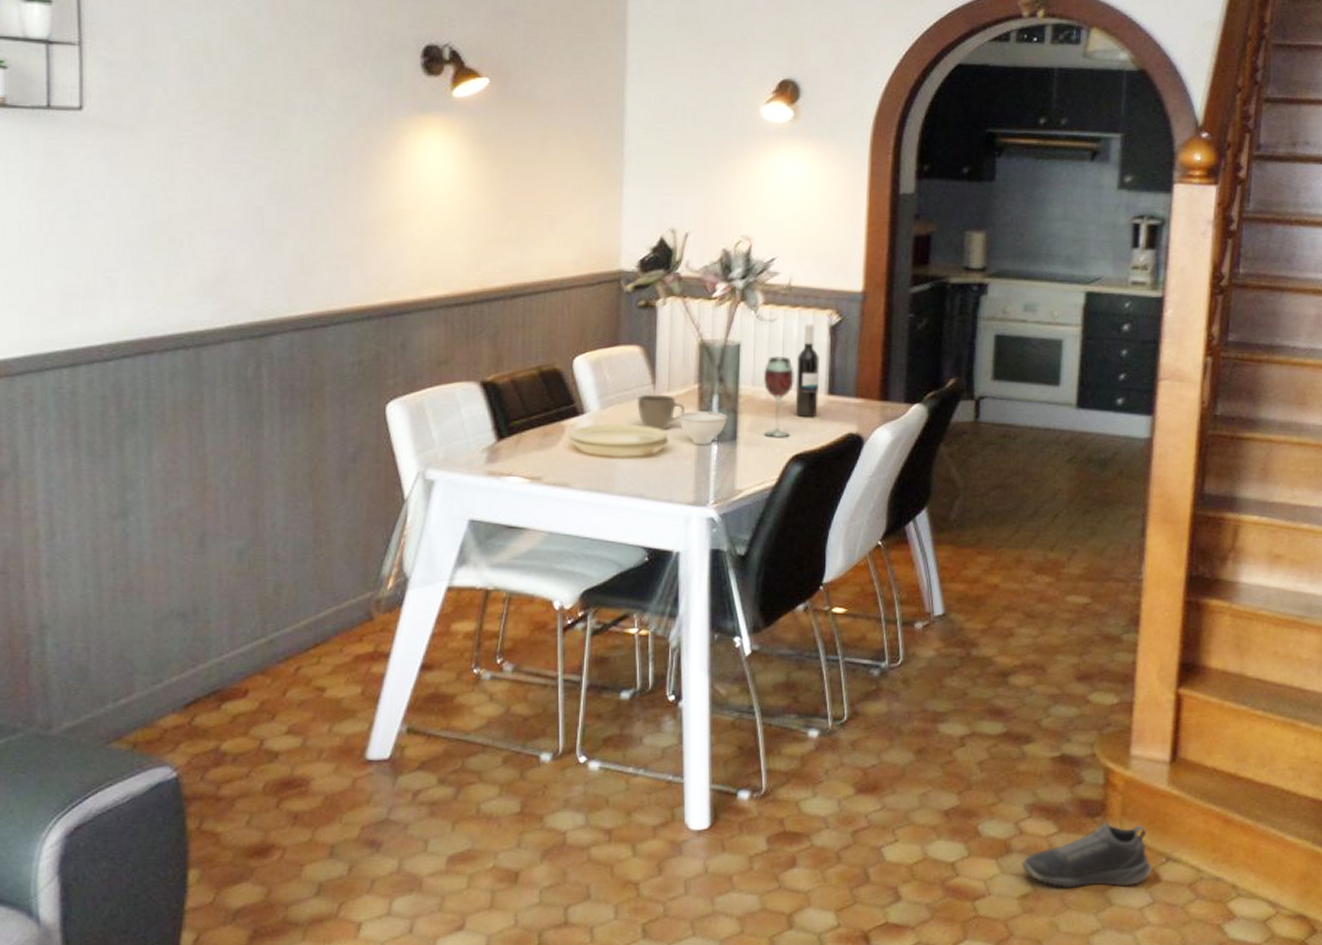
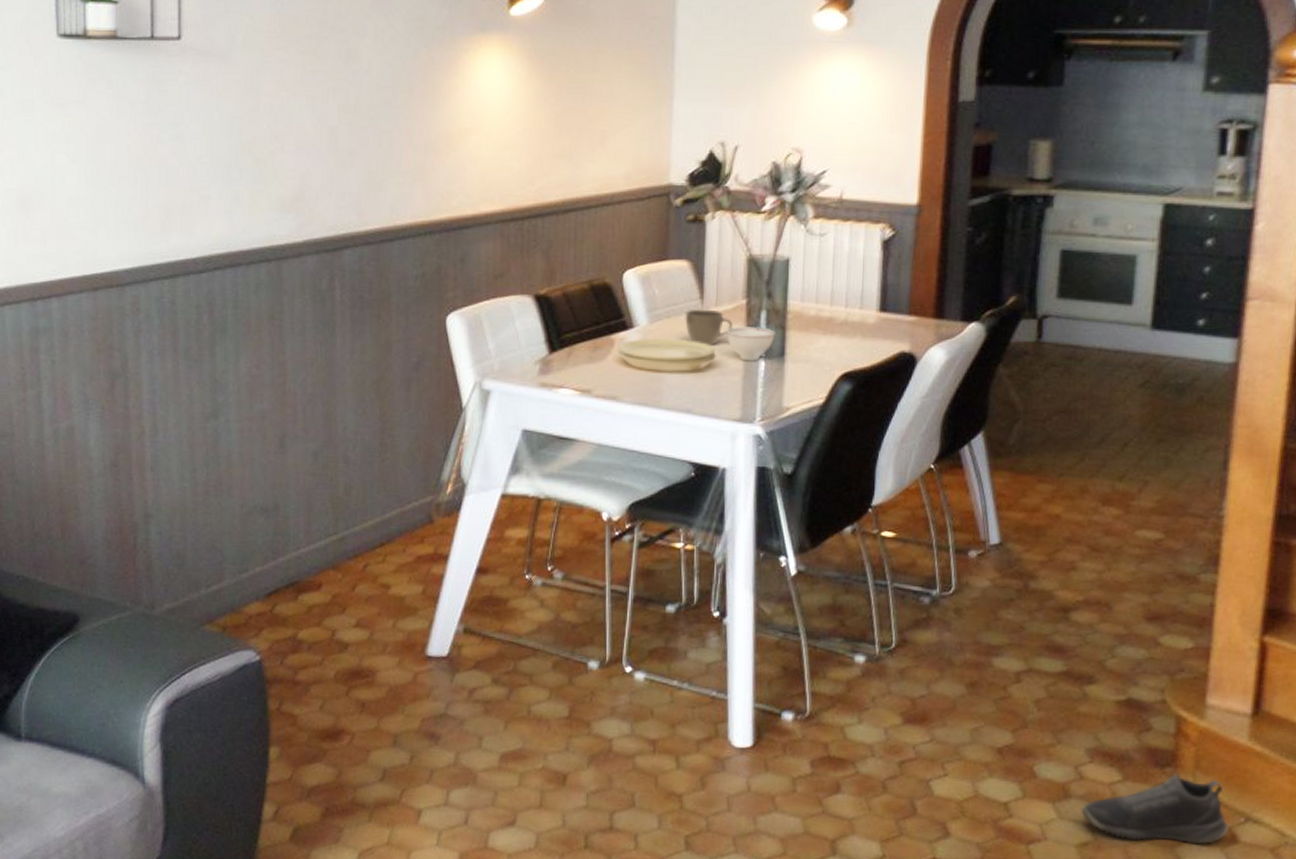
wineglass: present [763,356,794,437] -> none [812,271,845,354]
wine bottle: present [795,323,819,418] -> none [845,237,871,336]

